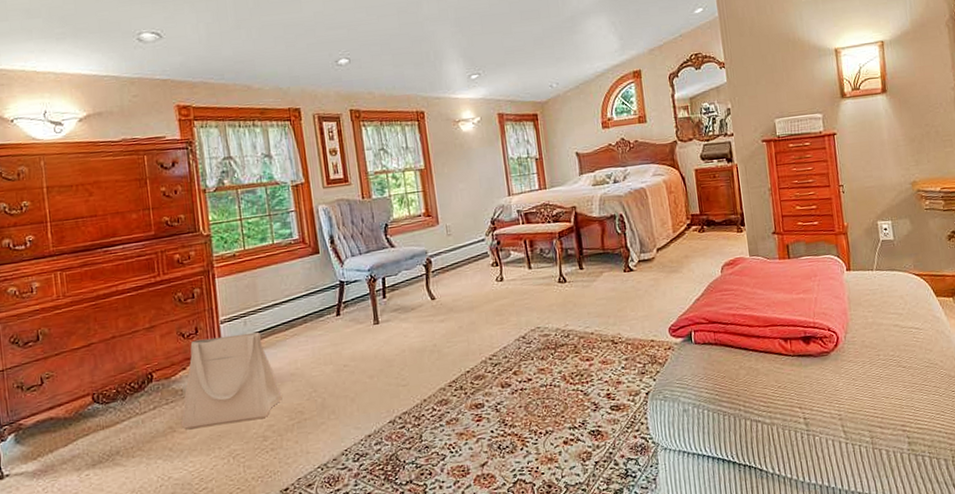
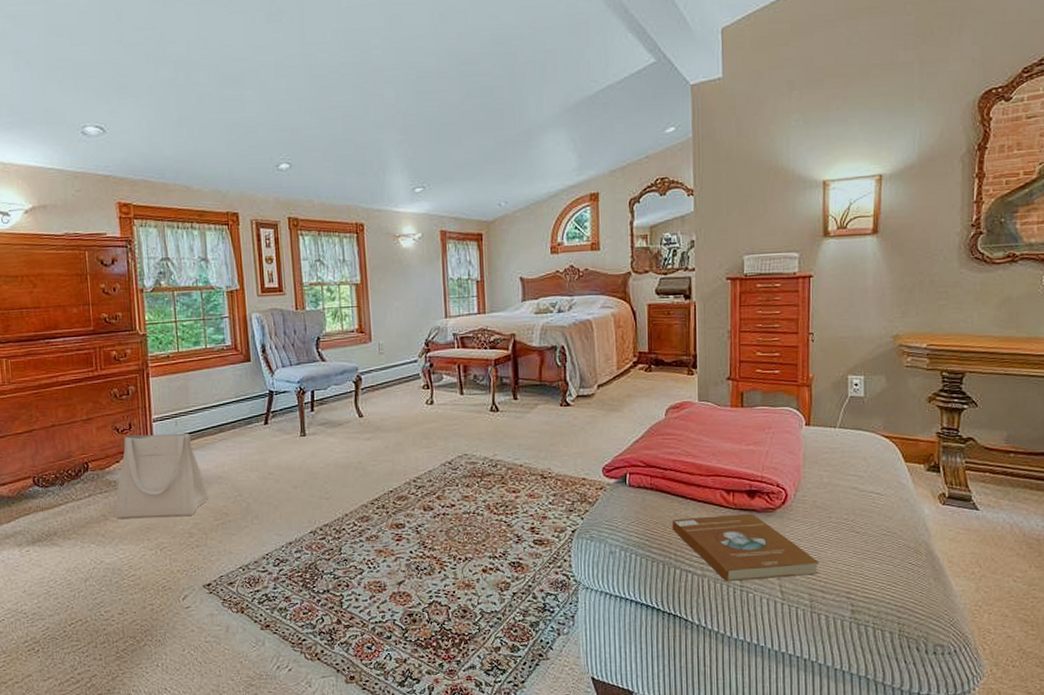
book: none [738,358,876,428] -> present [672,513,819,582]

